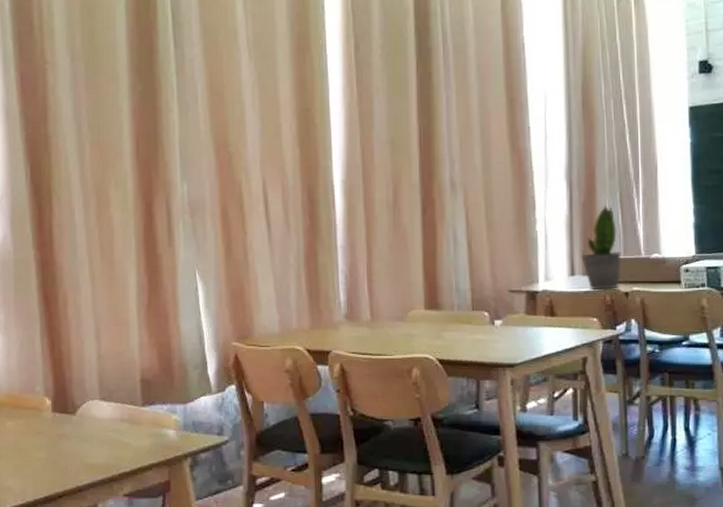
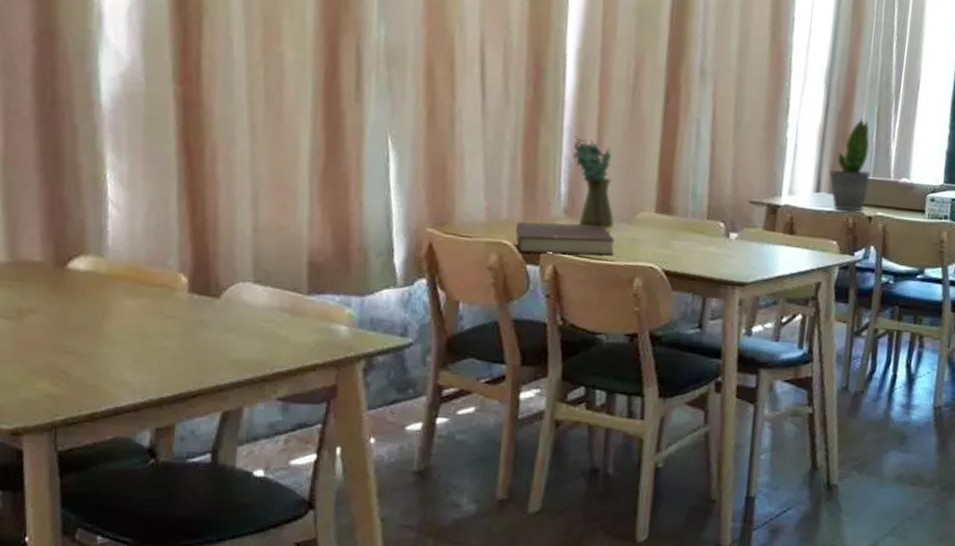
book: none [305,326,392,355] -> present [515,222,614,256]
vase: none [348,252,389,333] -> present [573,135,614,235]

